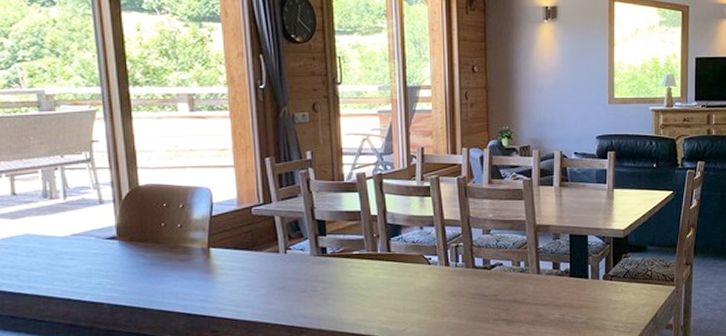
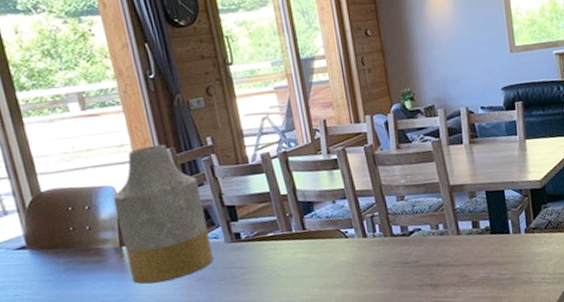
vase: none [208,152,297,287] -> present [113,144,214,284]

